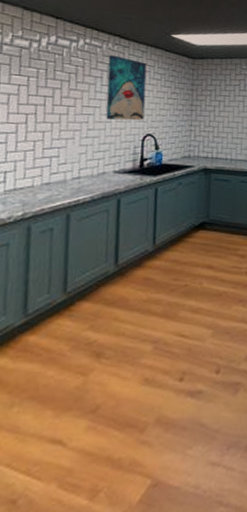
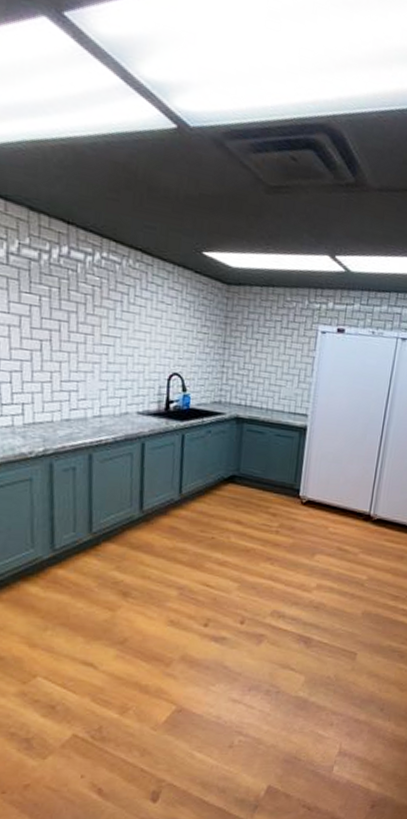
wall art: present [106,55,147,121] -> none [127,273,174,357]

